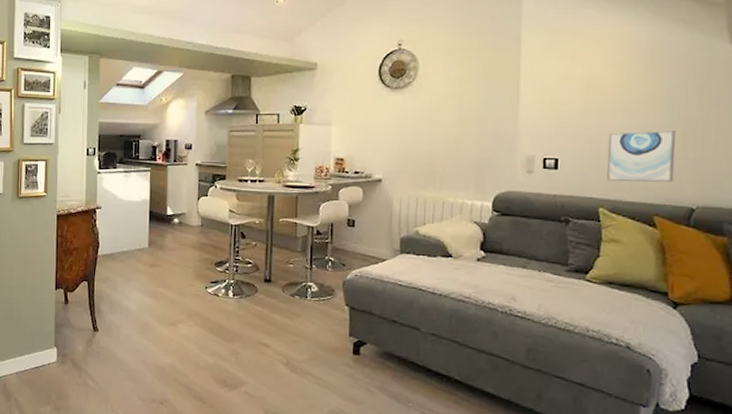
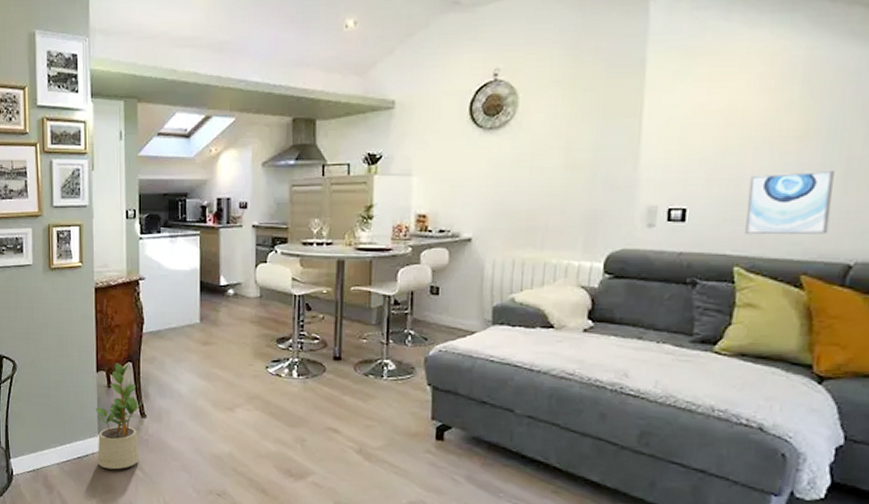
potted plant: none [52,281,96,379] -> present [95,362,143,470]

